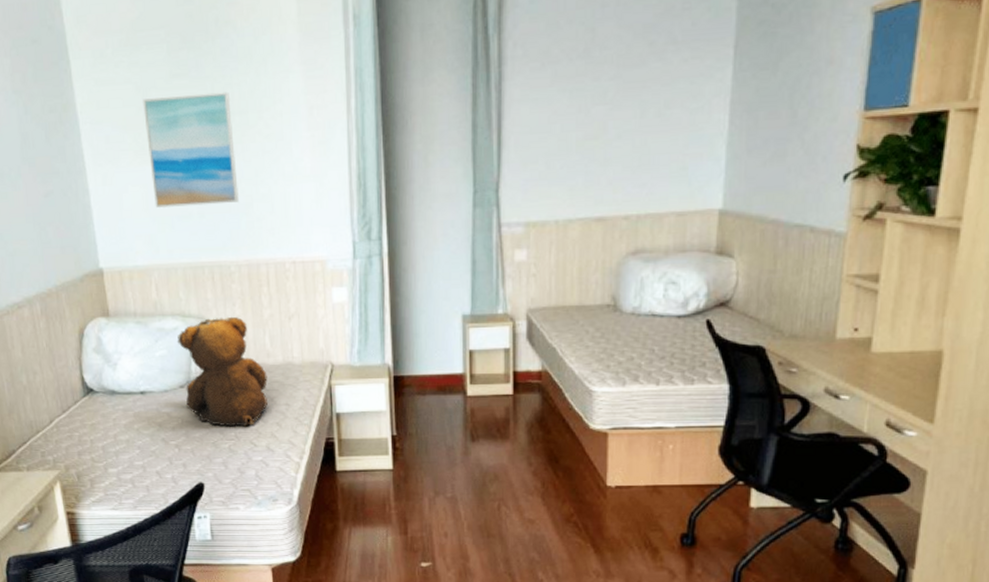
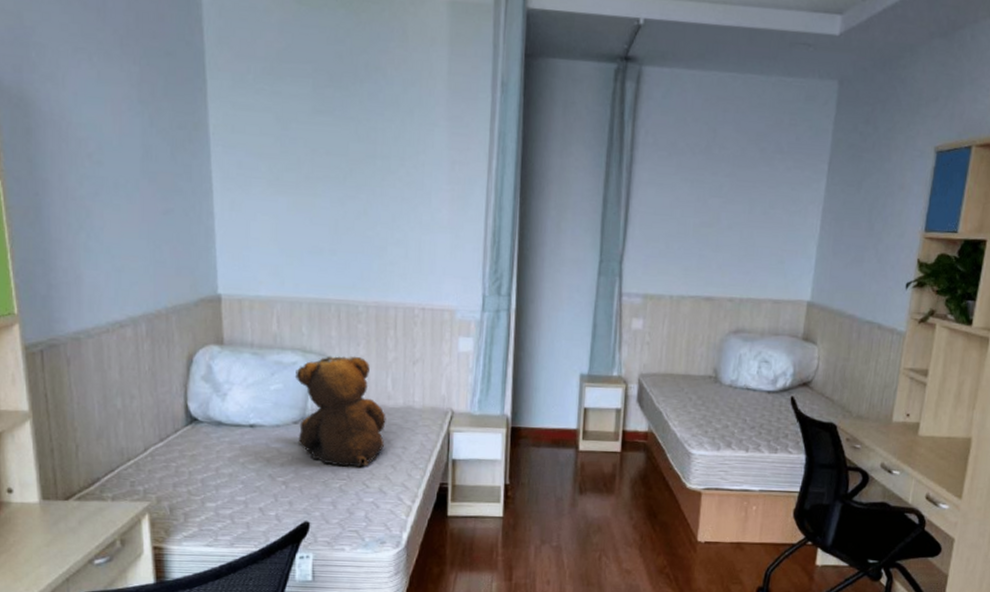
wall art: present [143,91,239,208] -> none [282,130,374,244]

